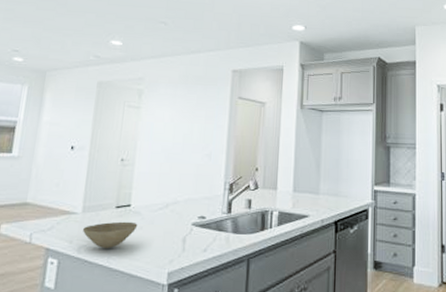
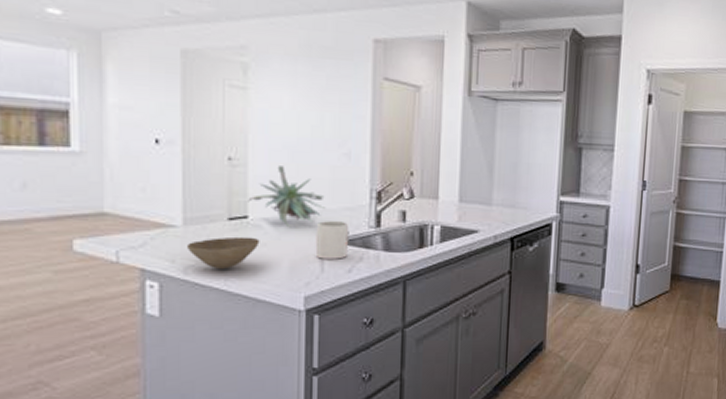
plant: none [132,165,190,214] -> present [248,166,325,228]
mug: none [179,208,207,240] -> present [315,221,349,259]

